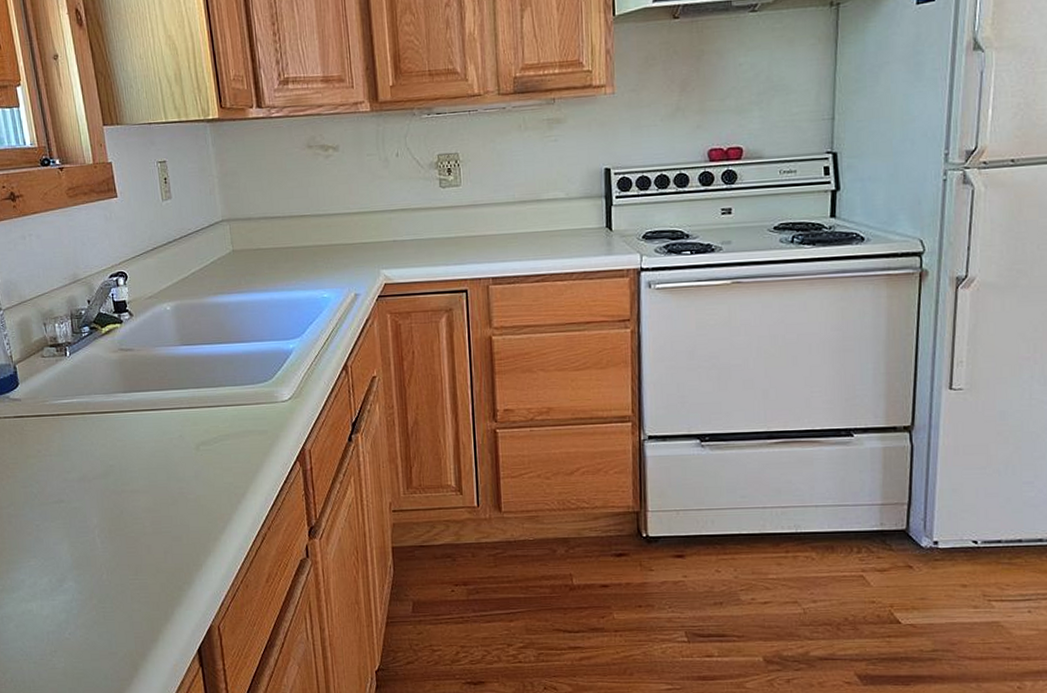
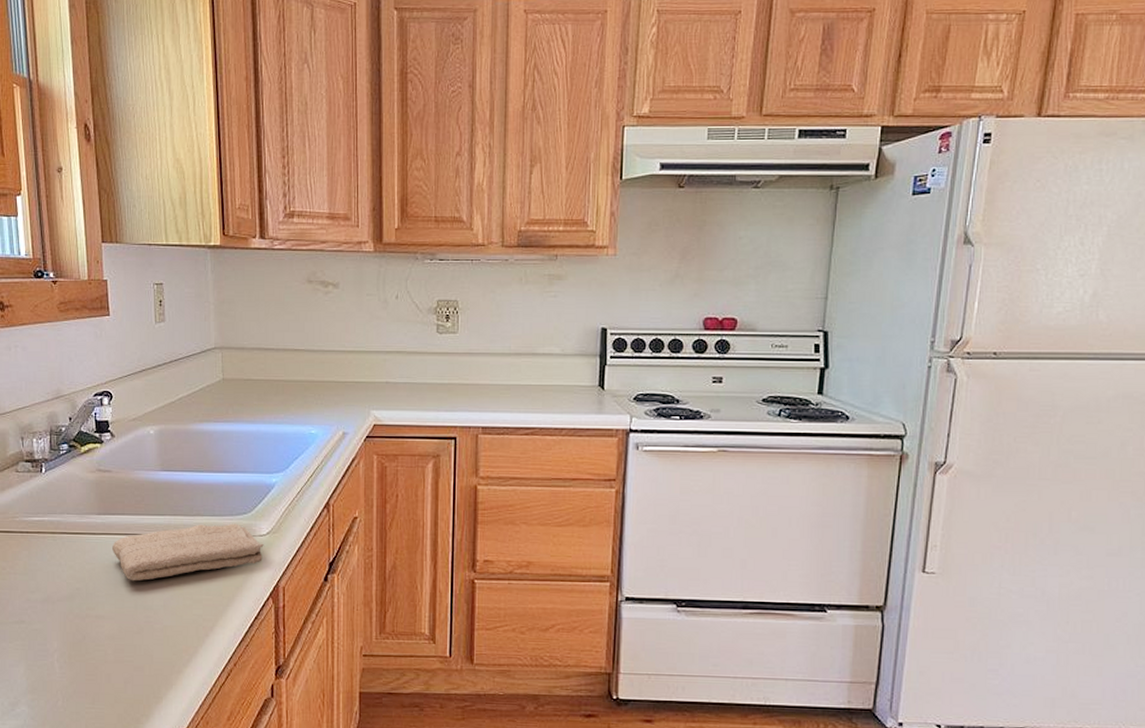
washcloth: none [141,391,287,455] -> present [112,523,264,581]

